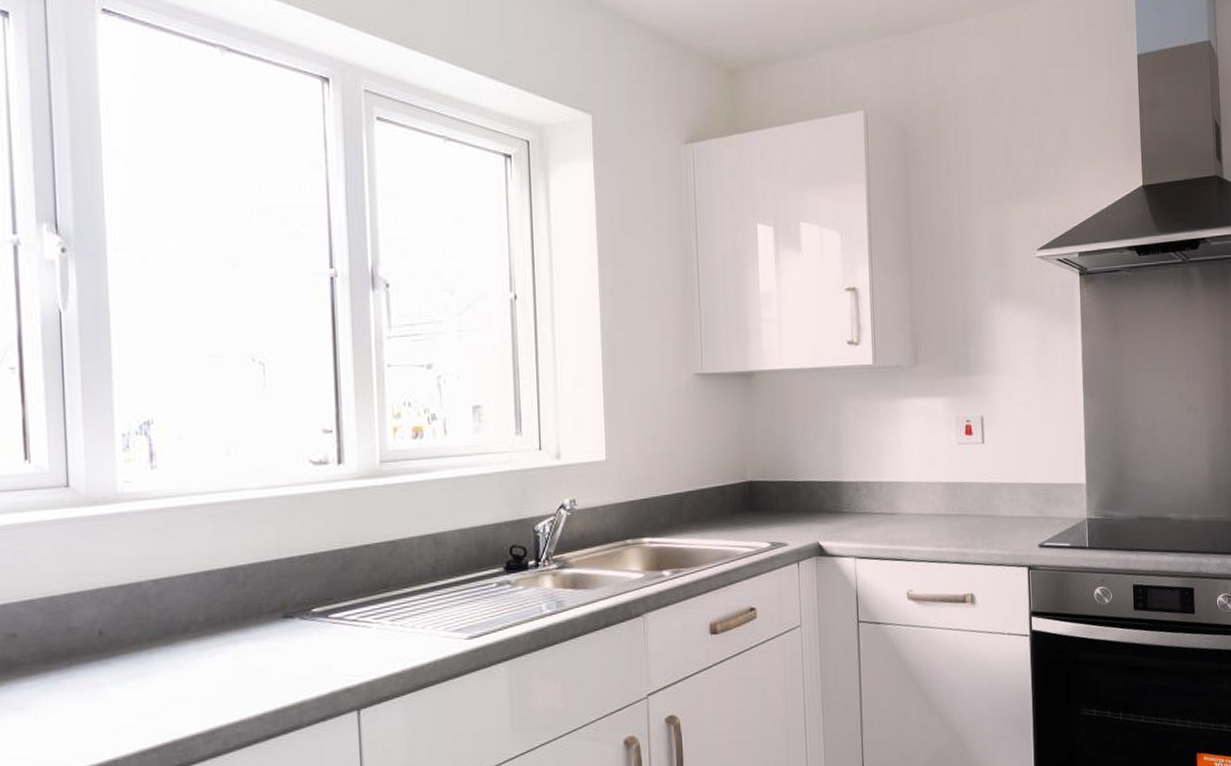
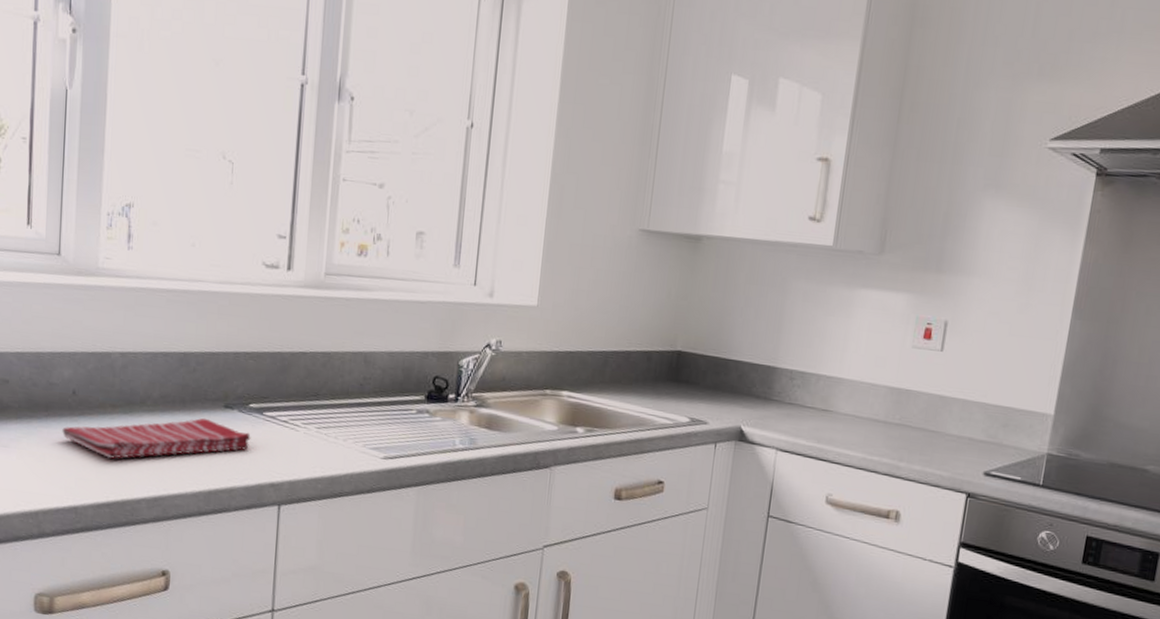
dish towel: none [90,633,318,698] -> present [62,418,251,459]

